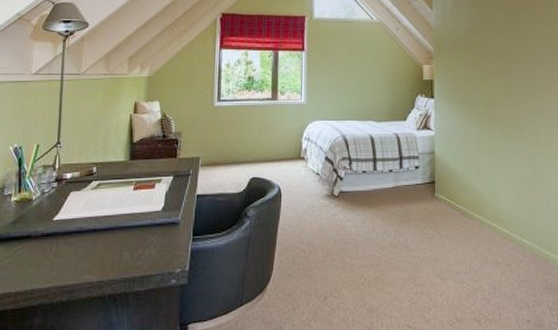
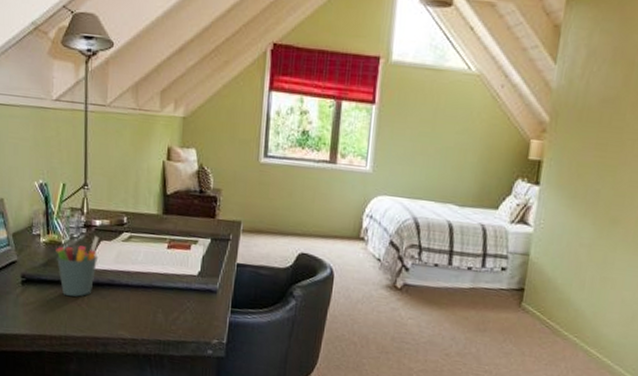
pen holder: none [26,188,70,250] -> present [56,235,99,297]

